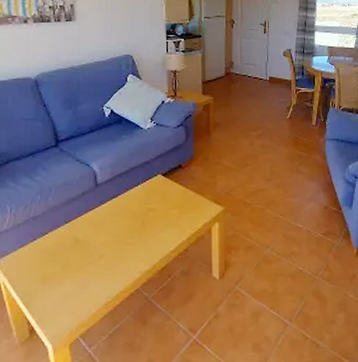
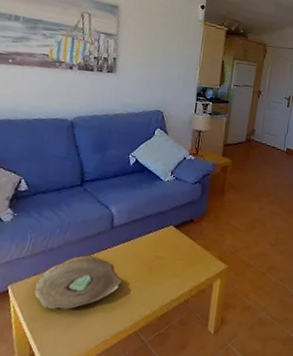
decorative bowl: none [23,218,115,280] -> present [34,255,122,310]

